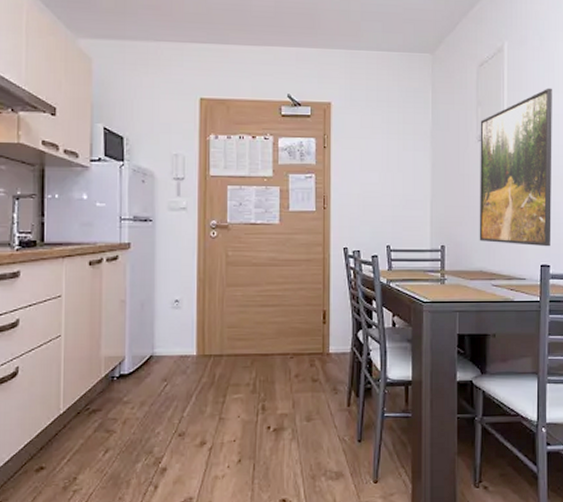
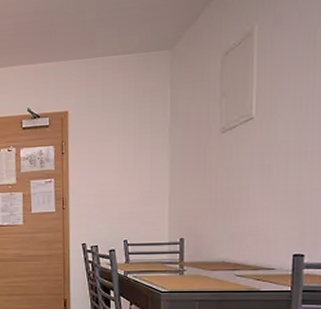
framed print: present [479,88,552,247] -> none [221,67,313,236]

